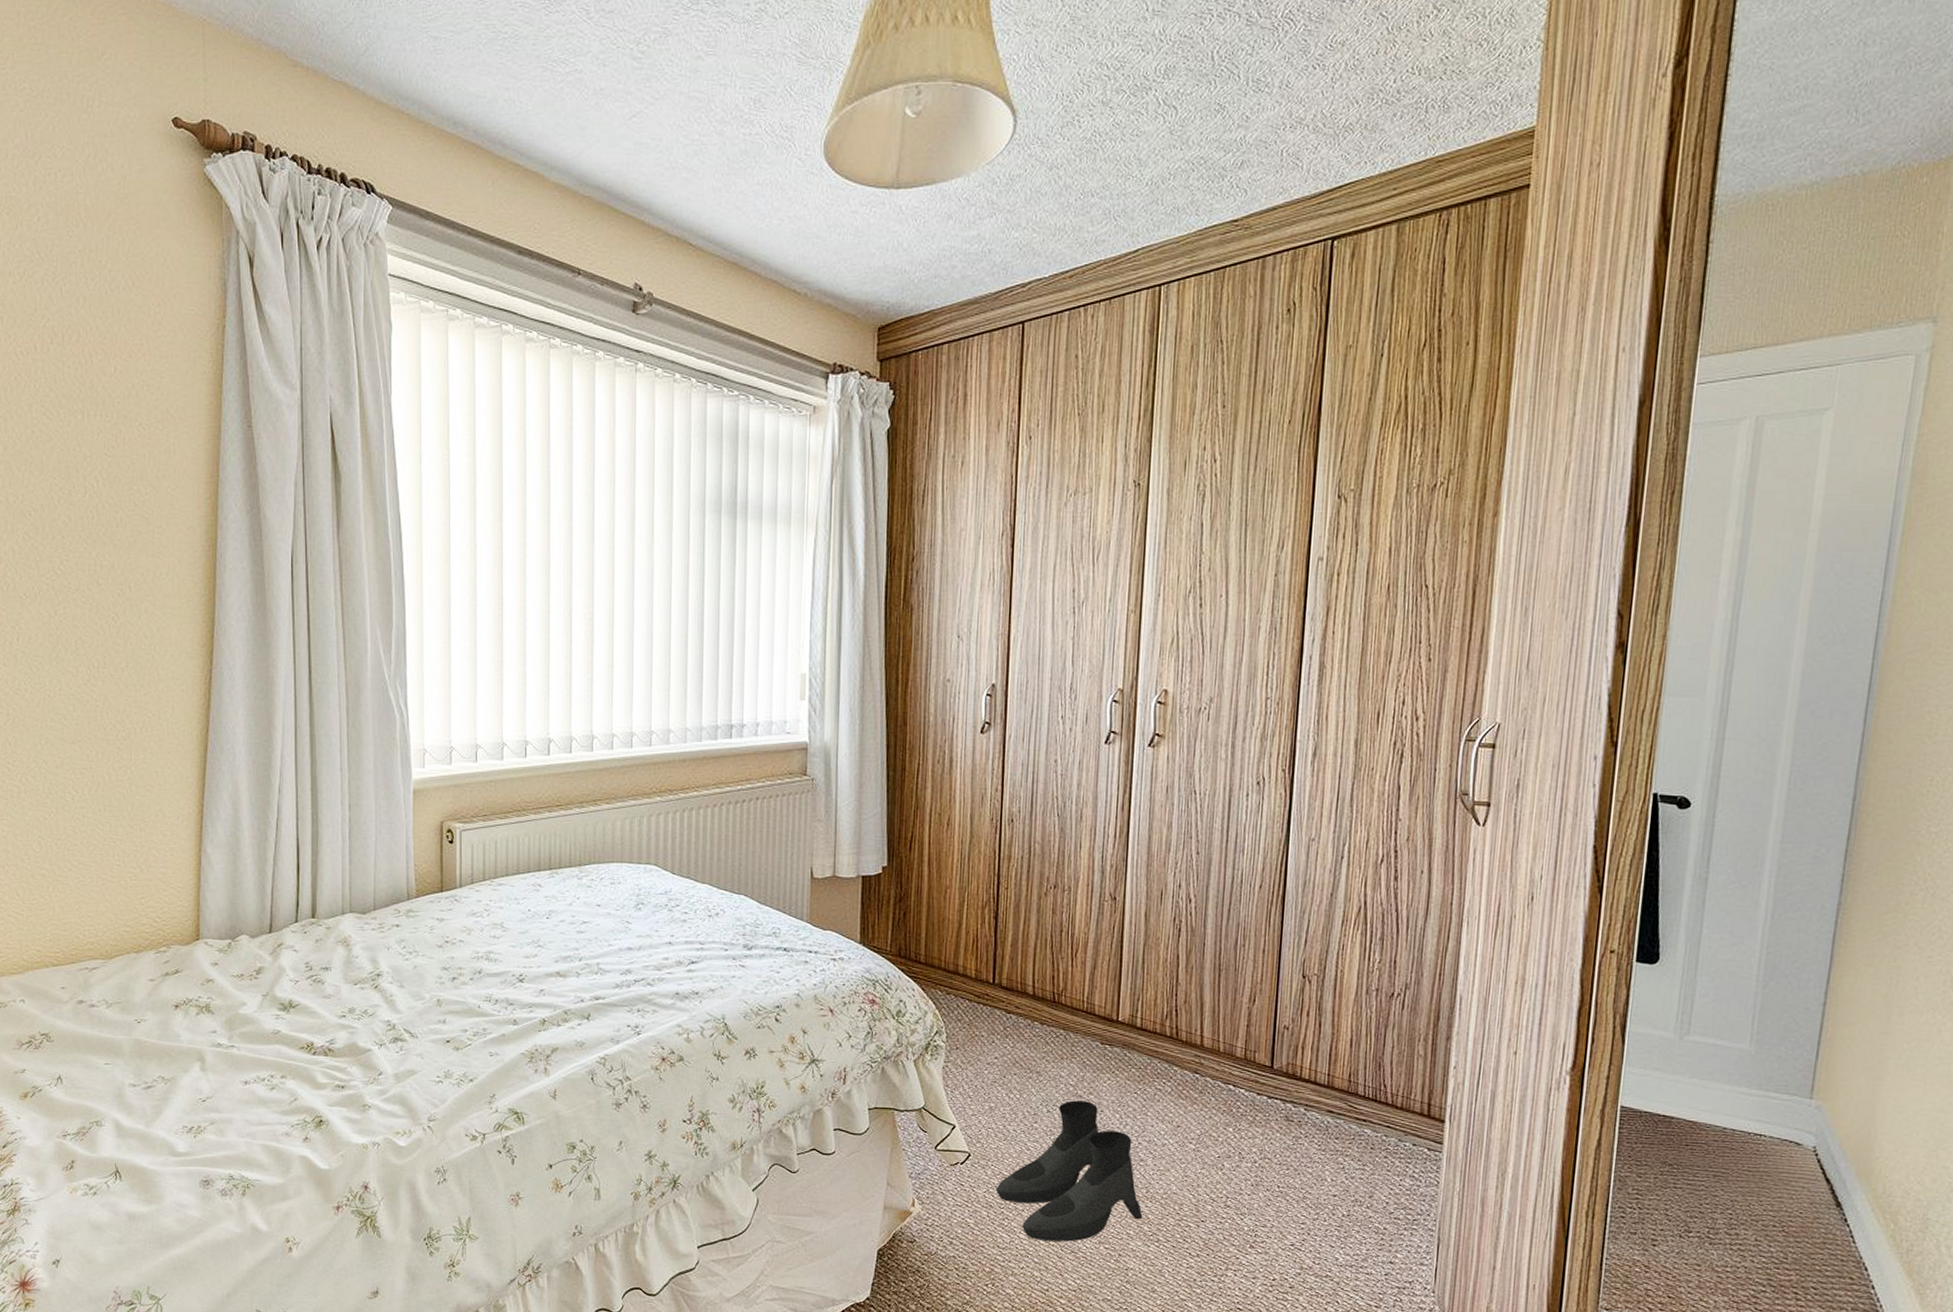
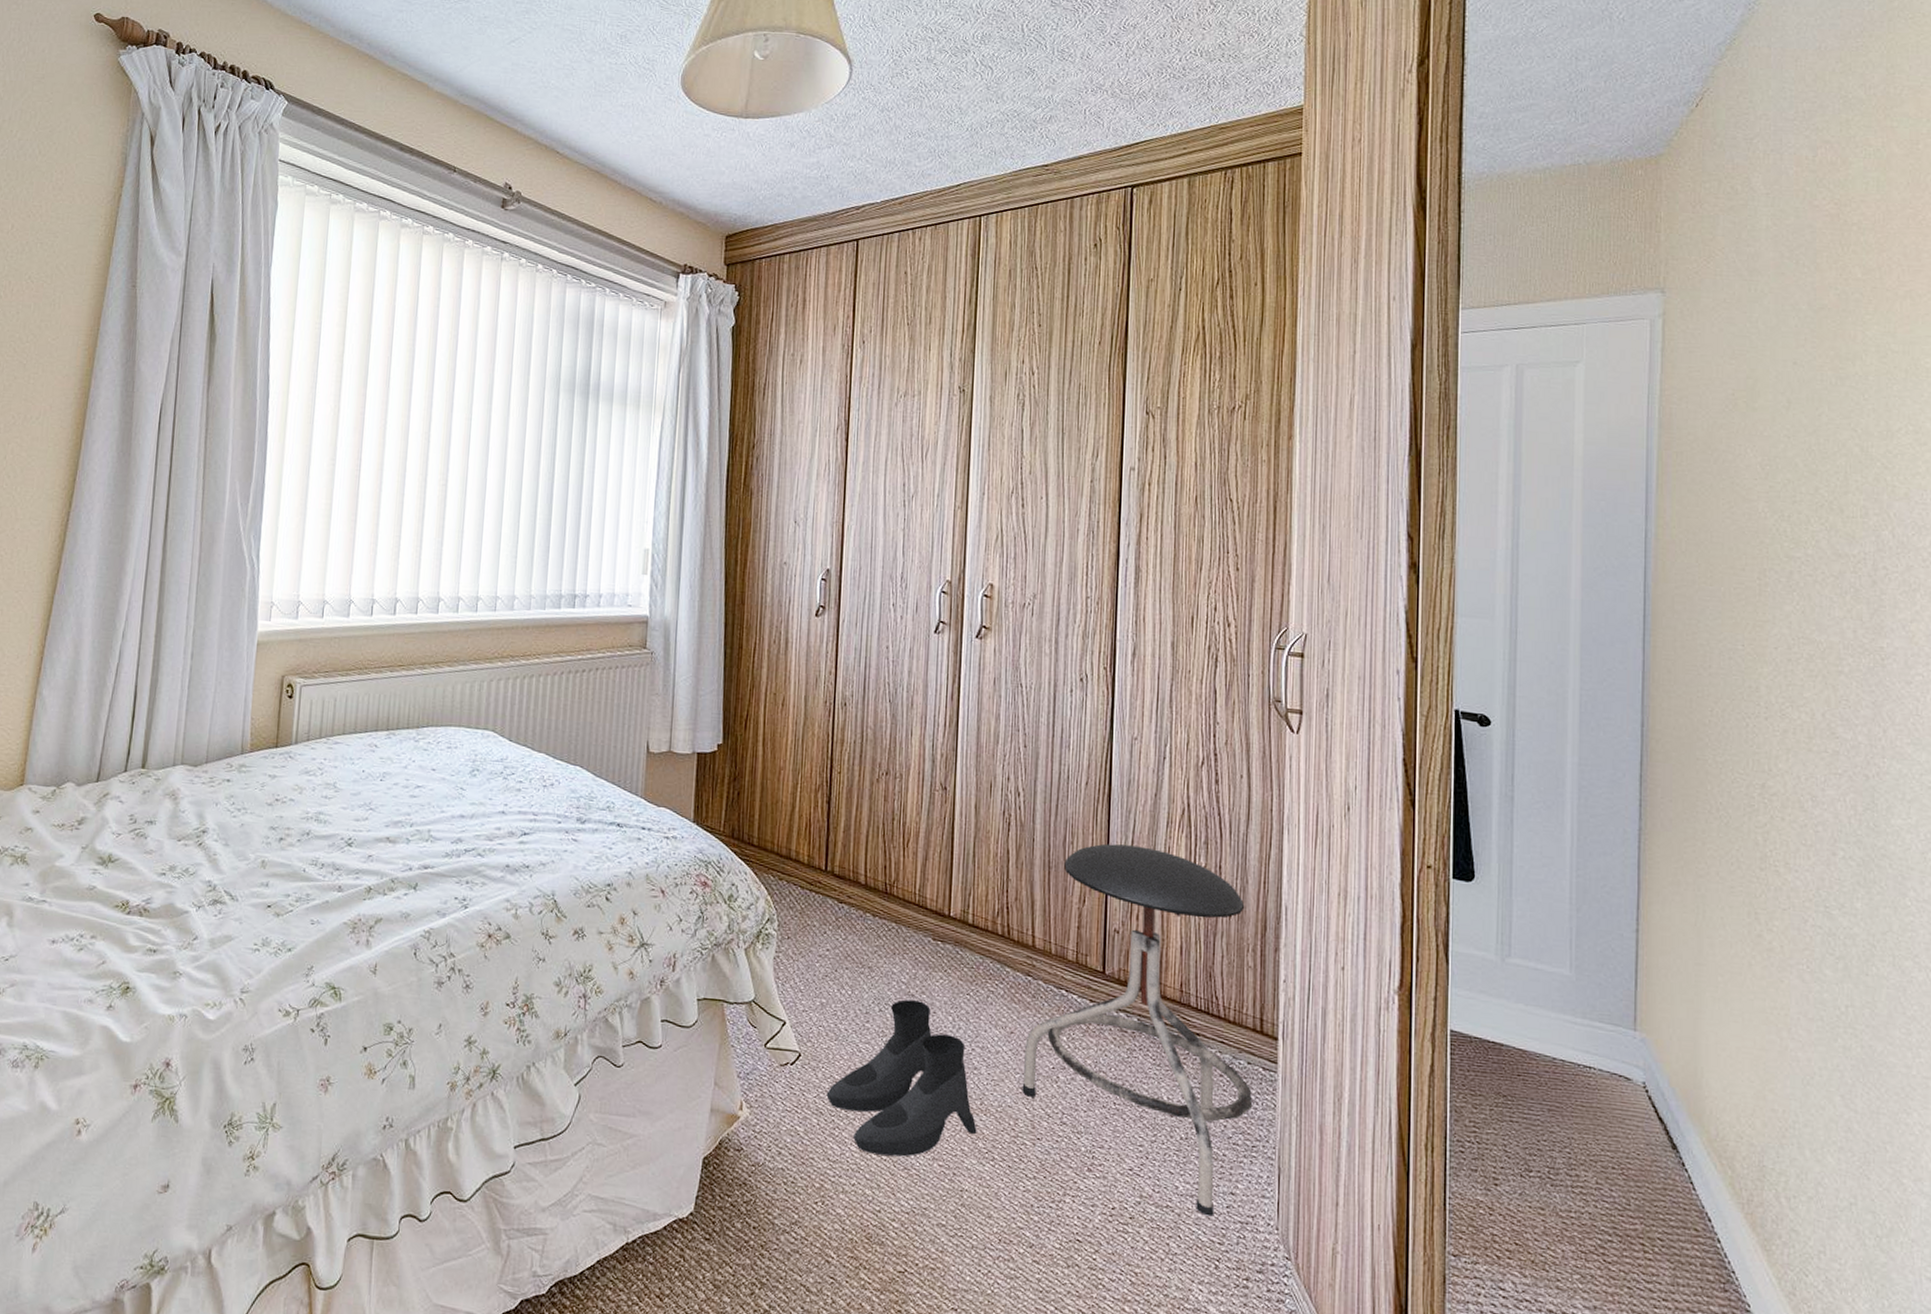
stool: none [1187,944,1419,1283] -> present [1022,843,1253,1217]

